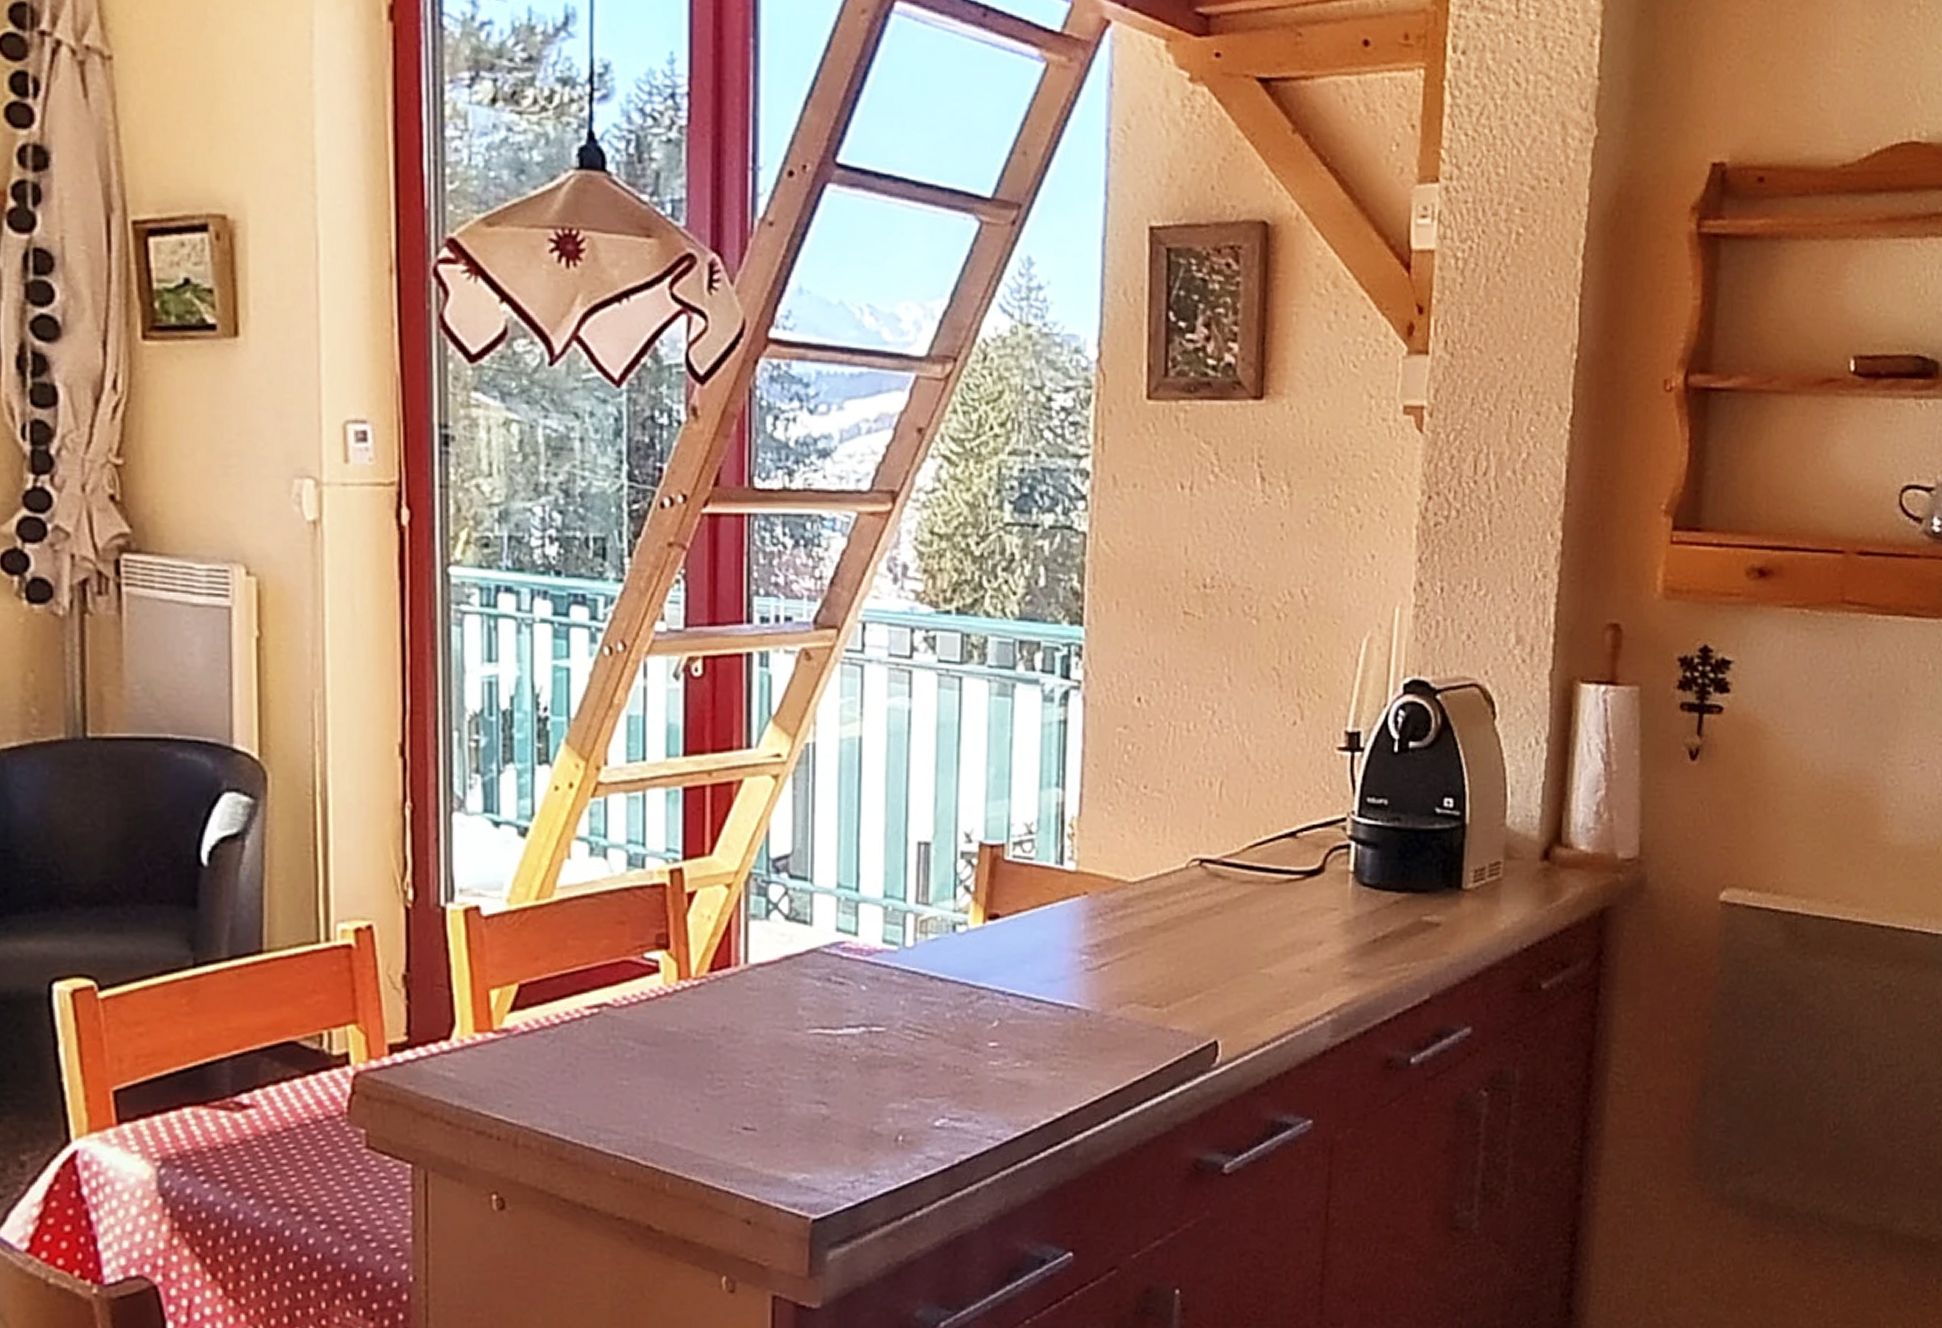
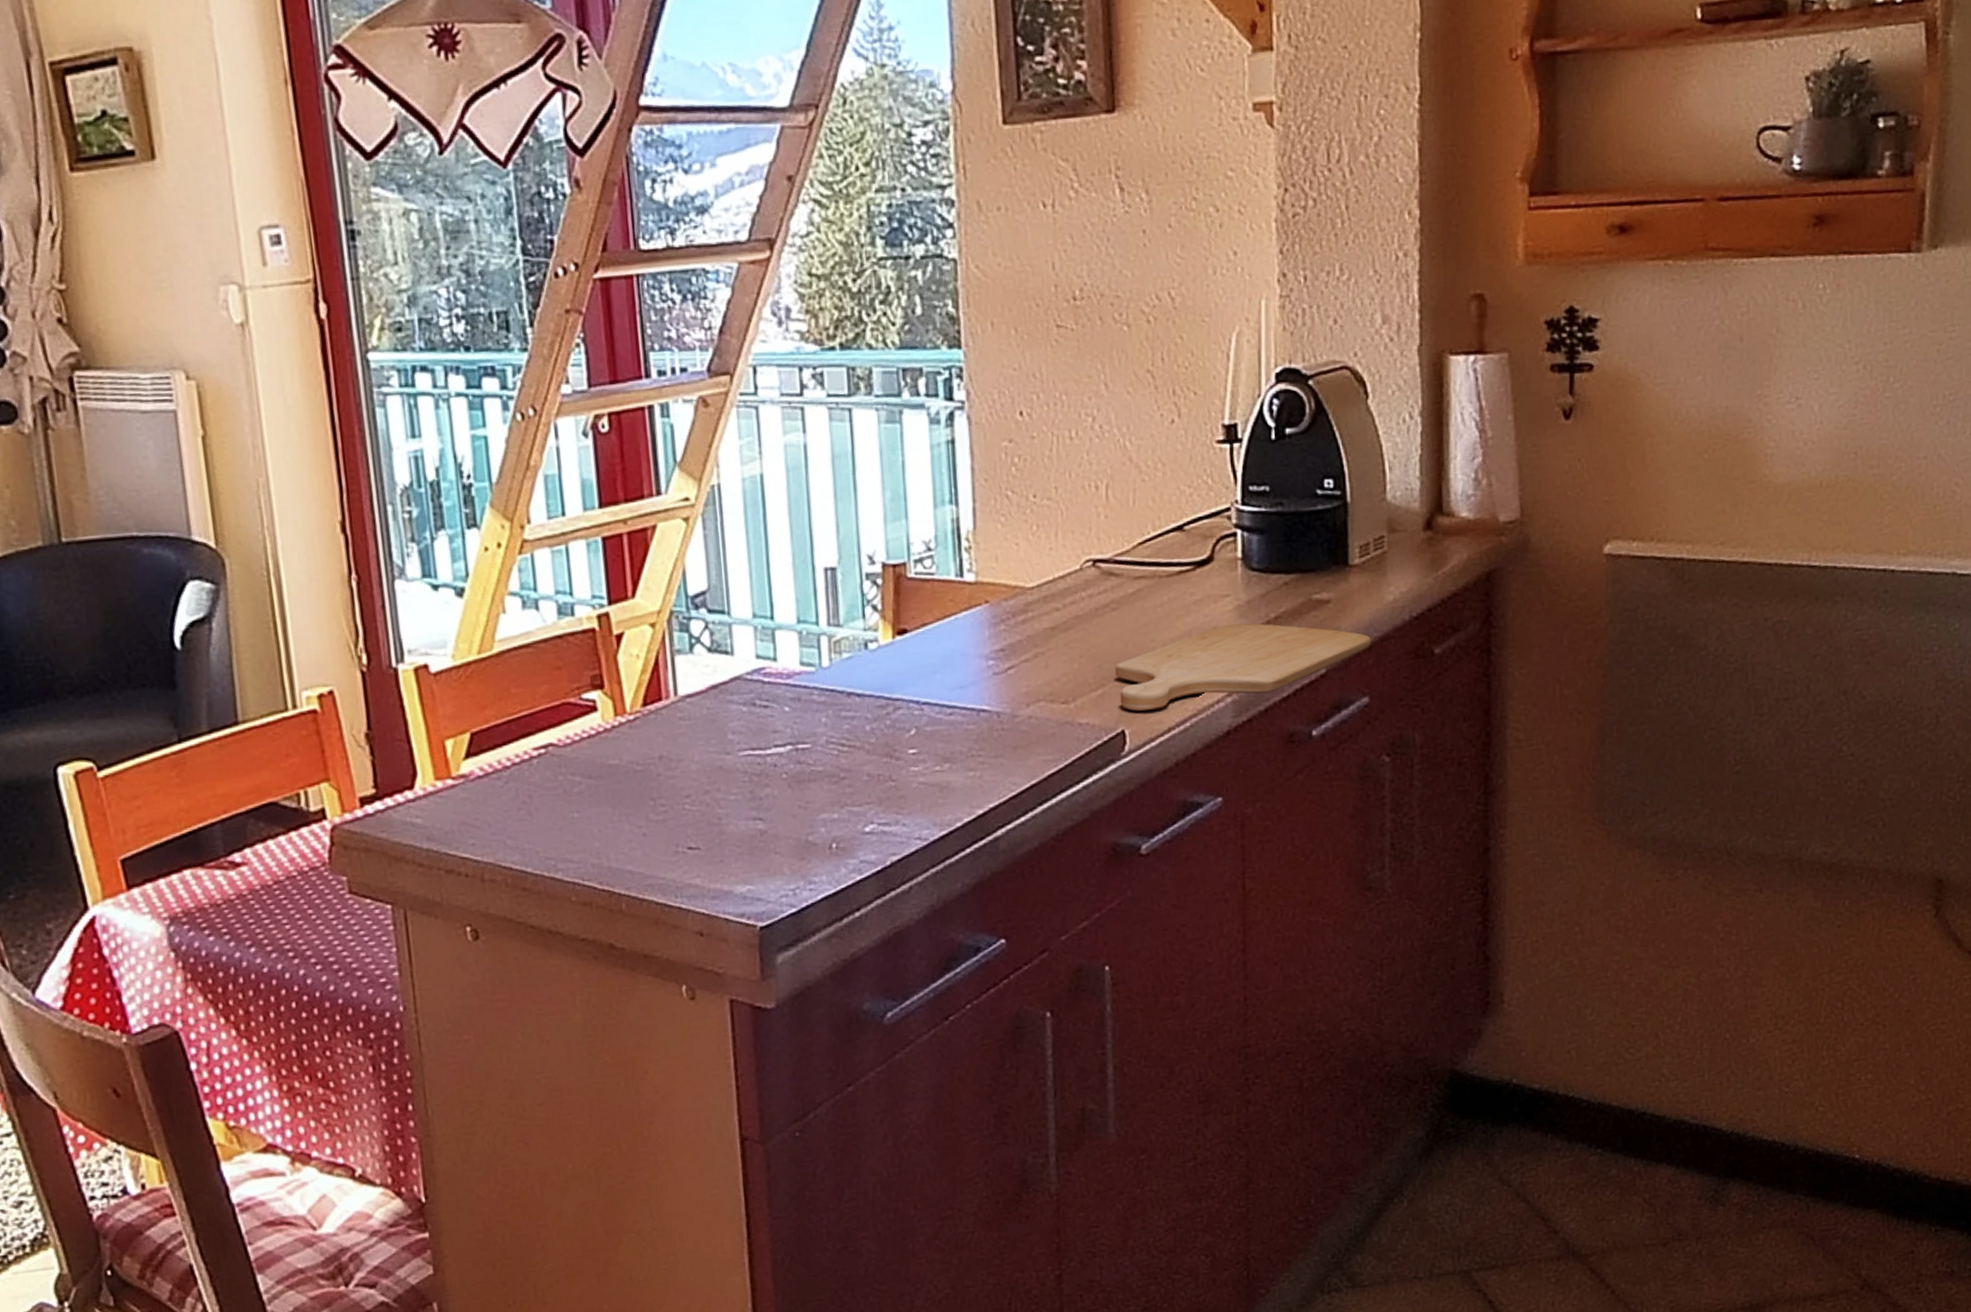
chopping board: none [1212,940,1479,1022] -> present [1114,623,1372,711]

